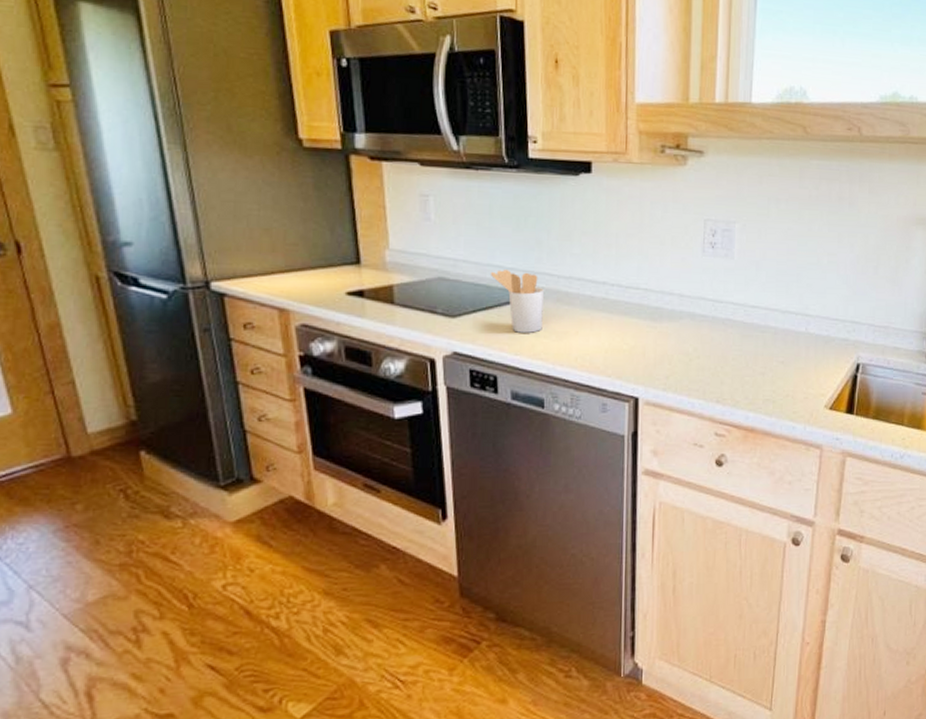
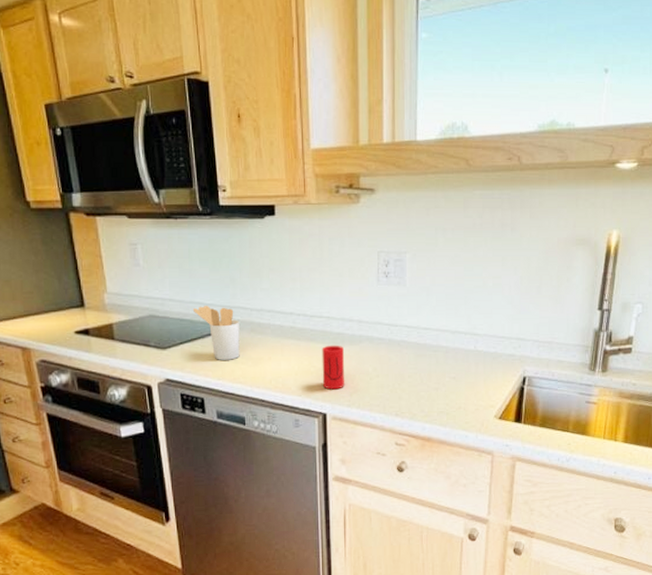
cup: none [635,320,662,371] -> present [322,345,345,390]

